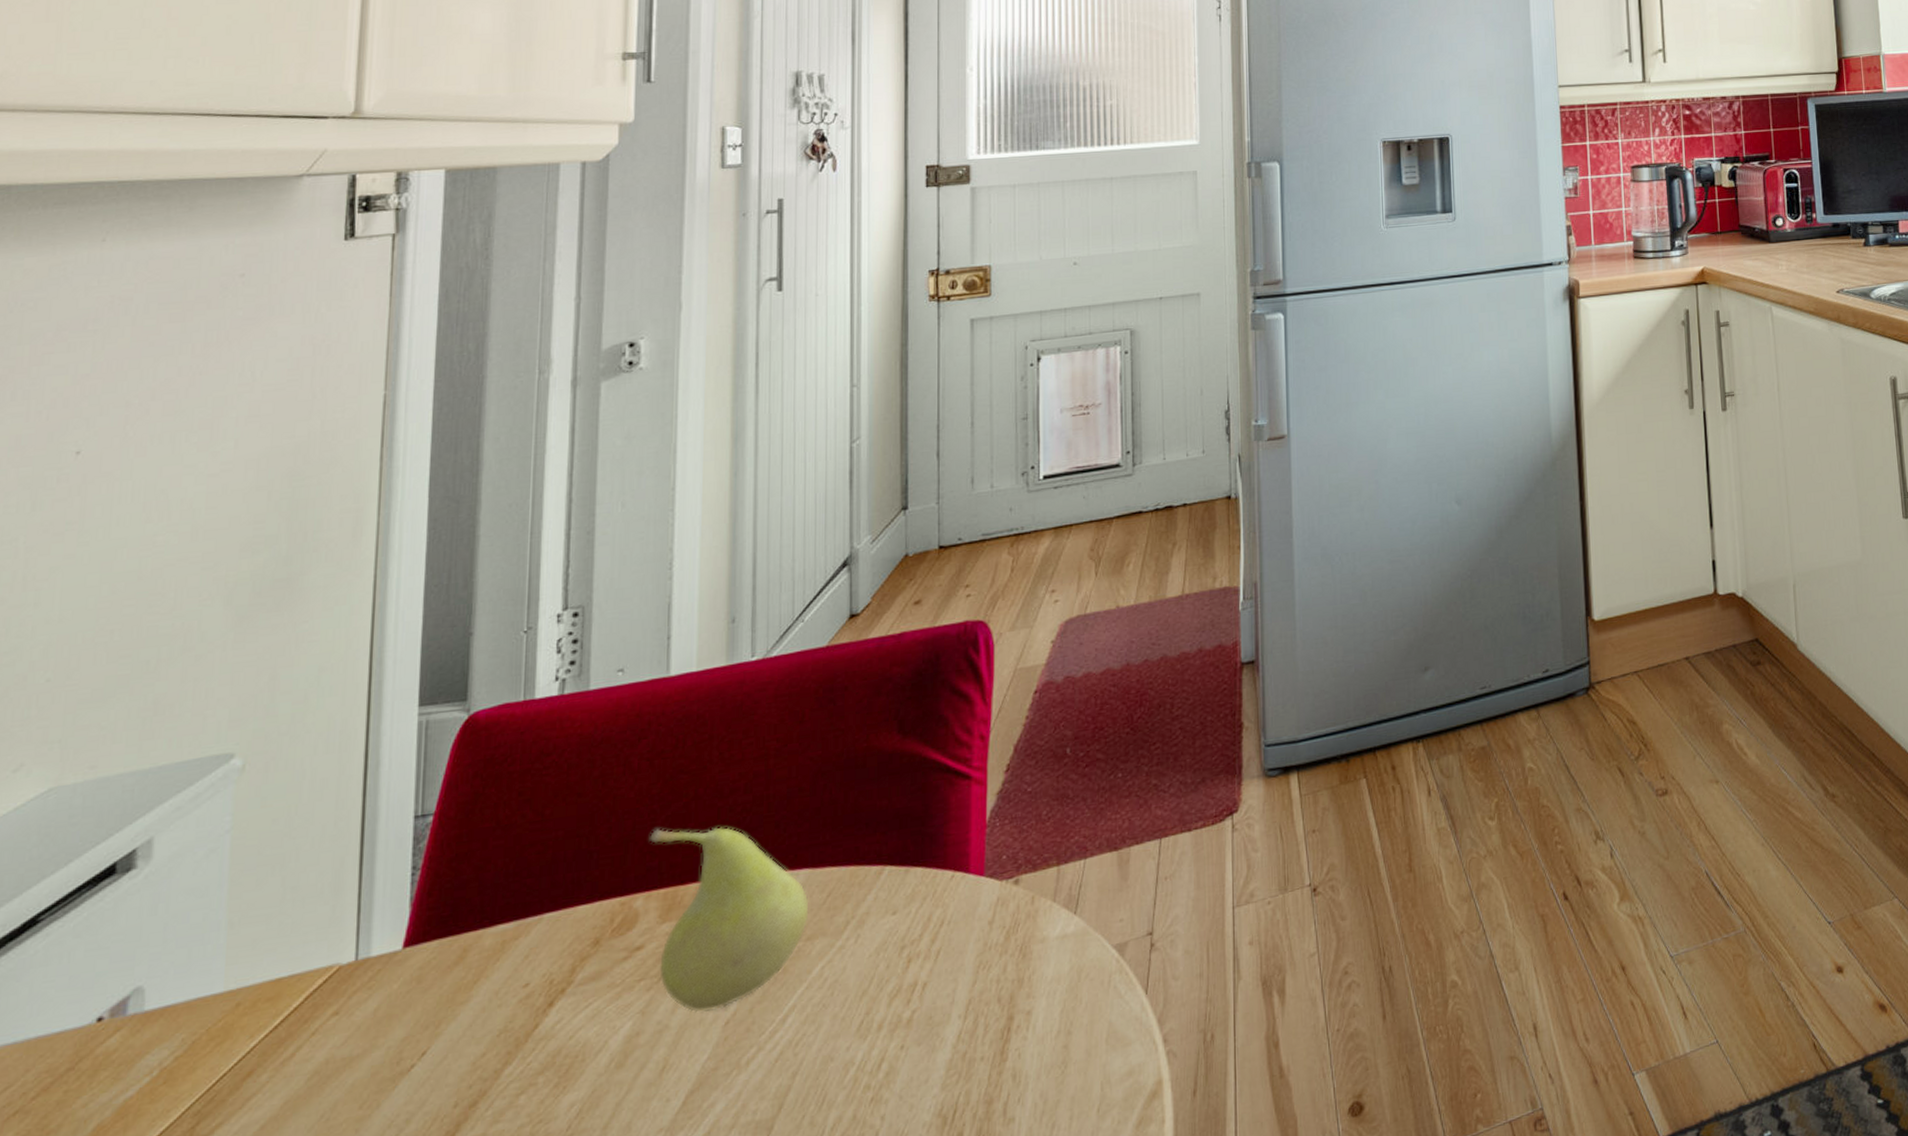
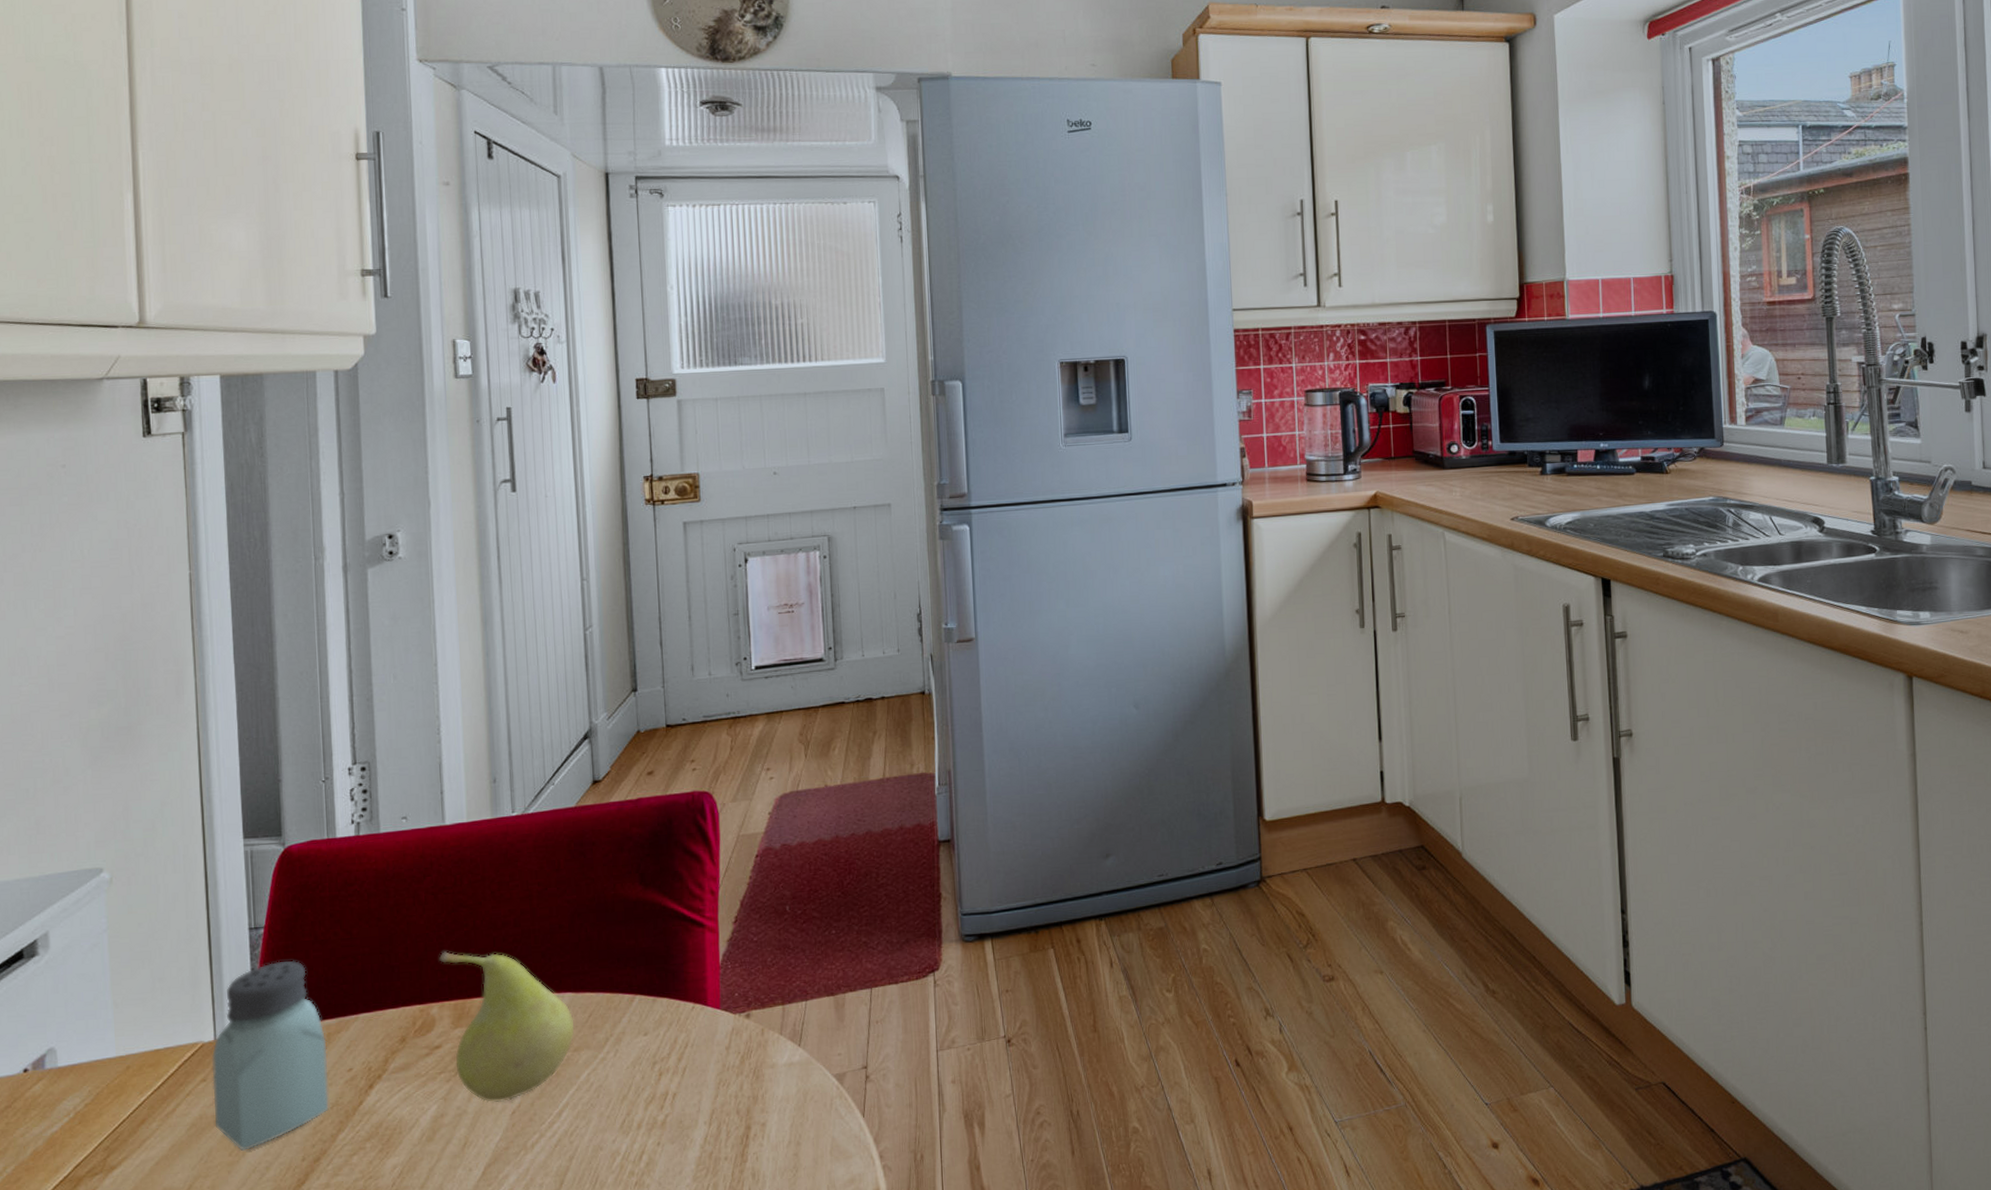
saltshaker: none [346,852,500,1101] -> present [212,960,329,1151]

